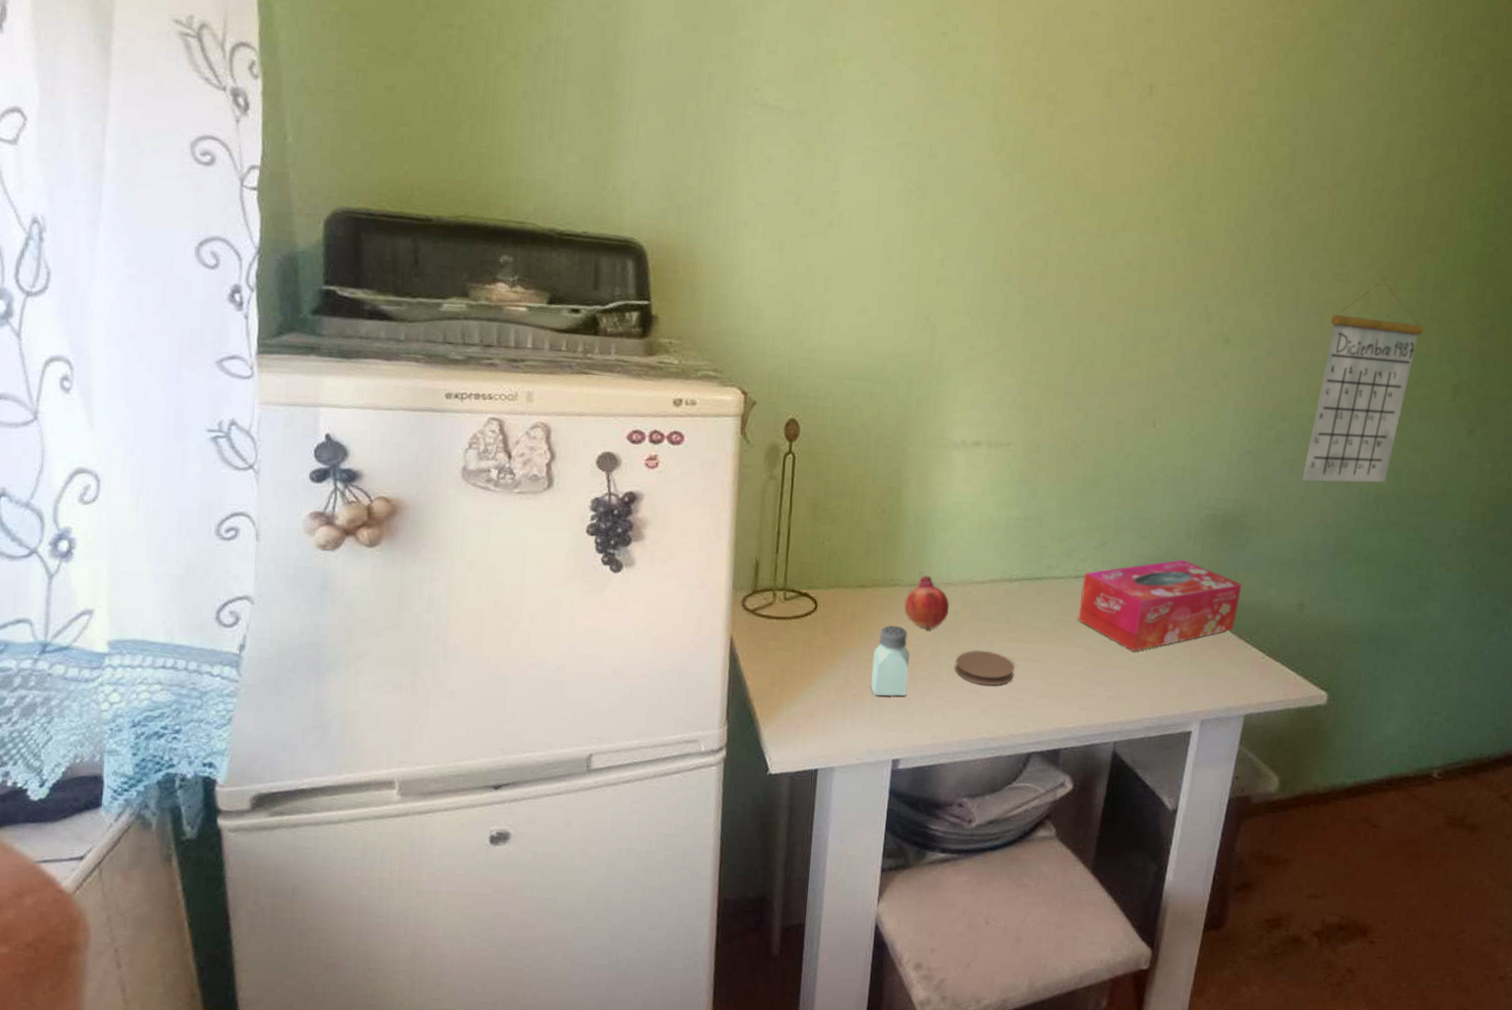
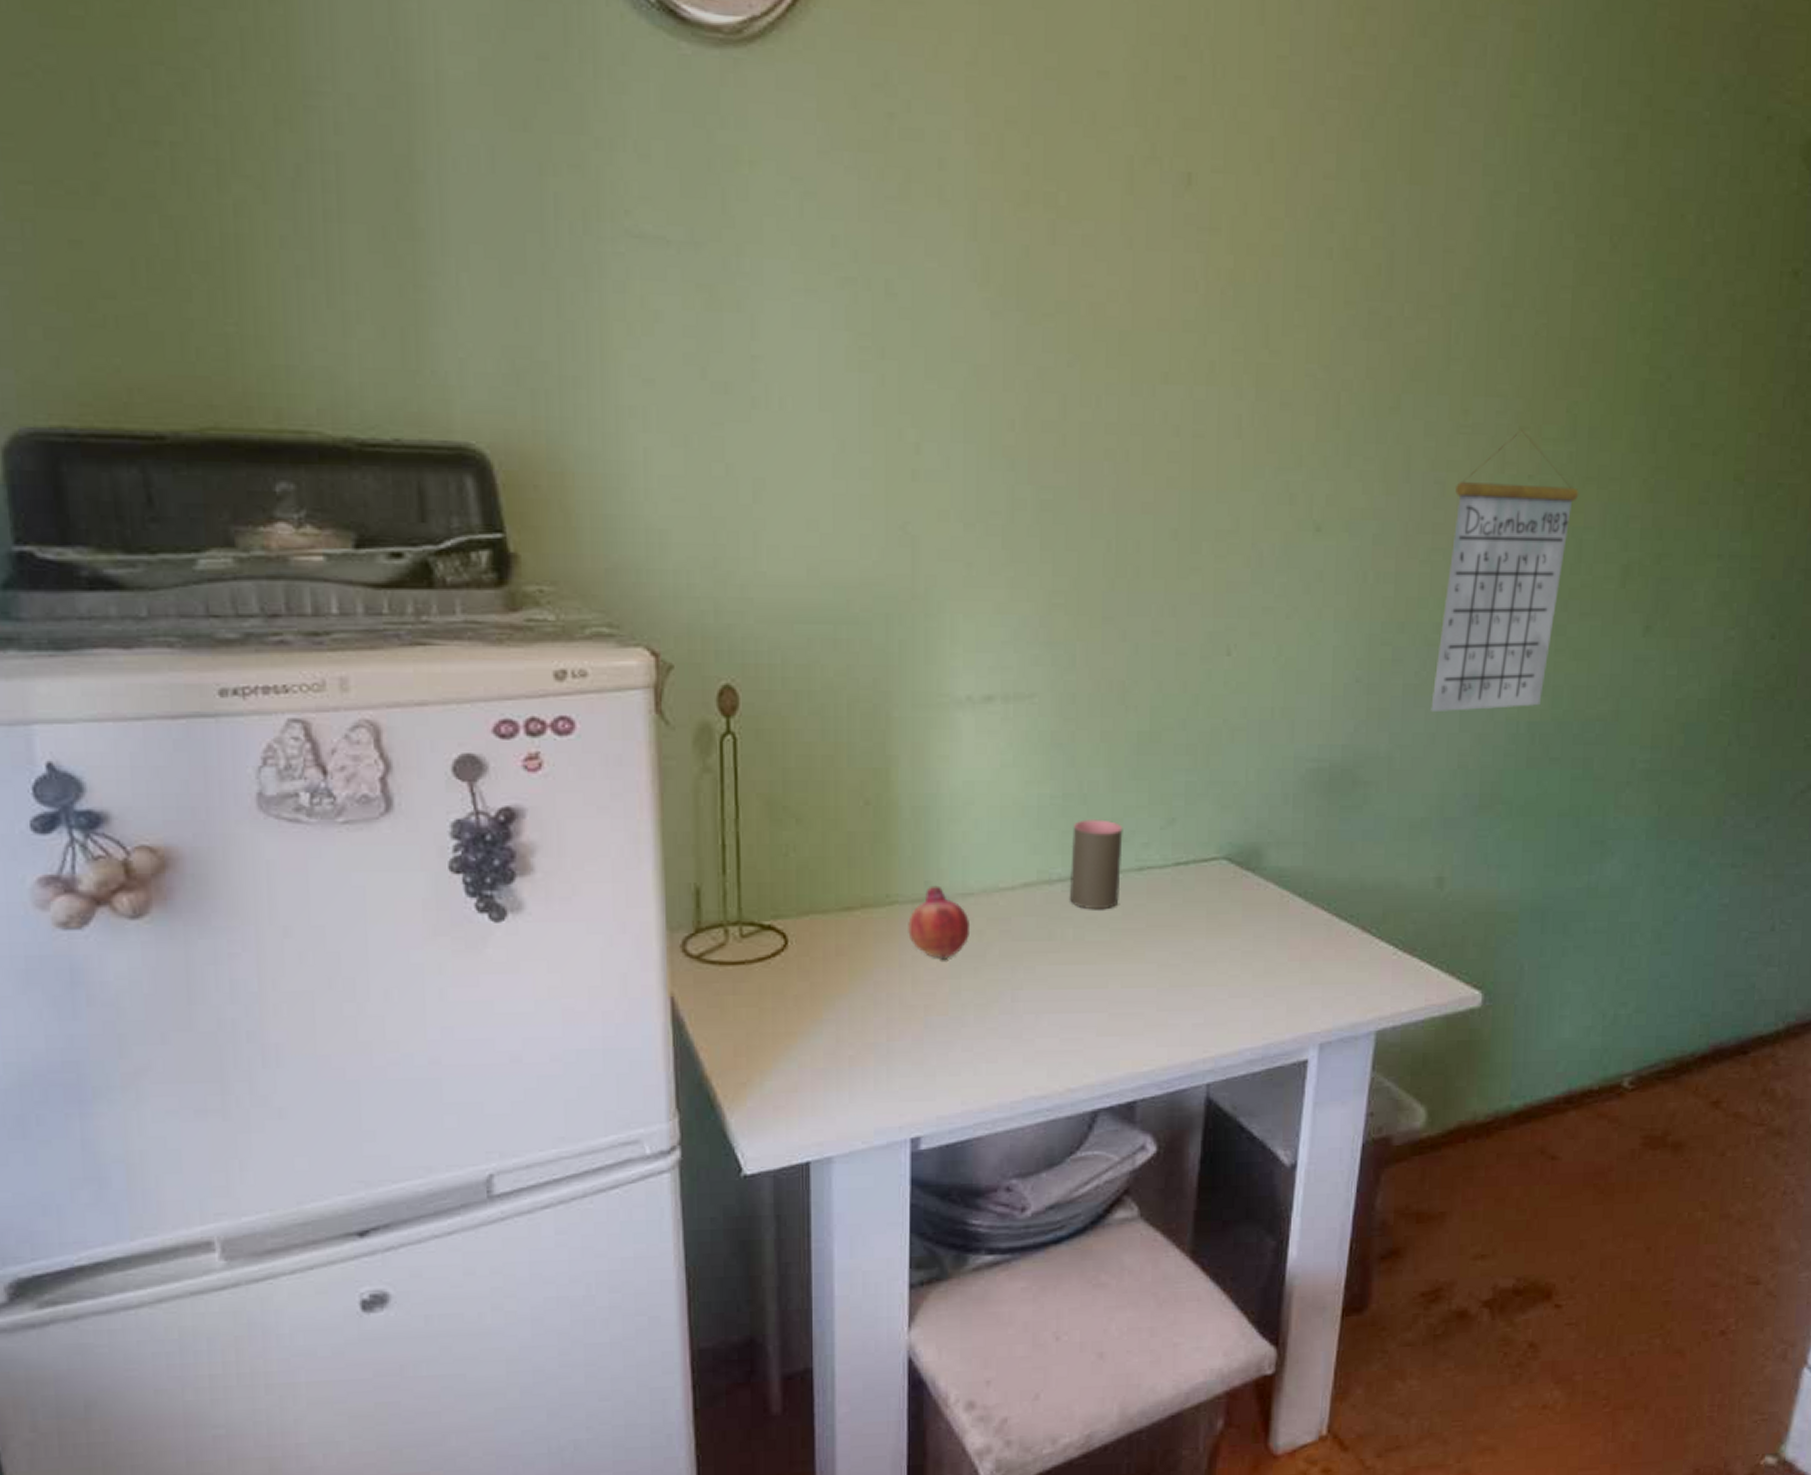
saltshaker: present [870,624,910,697] -> none [870,957,922,1056]
coaster: present [954,650,1015,686] -> none [984,980,1066,1027]
cup: none [1024,537,1067,604] -> present [1070,819,1123,910]
tissue box: present [1078,559,1242,651] -> none [1146,833,1361,961]

